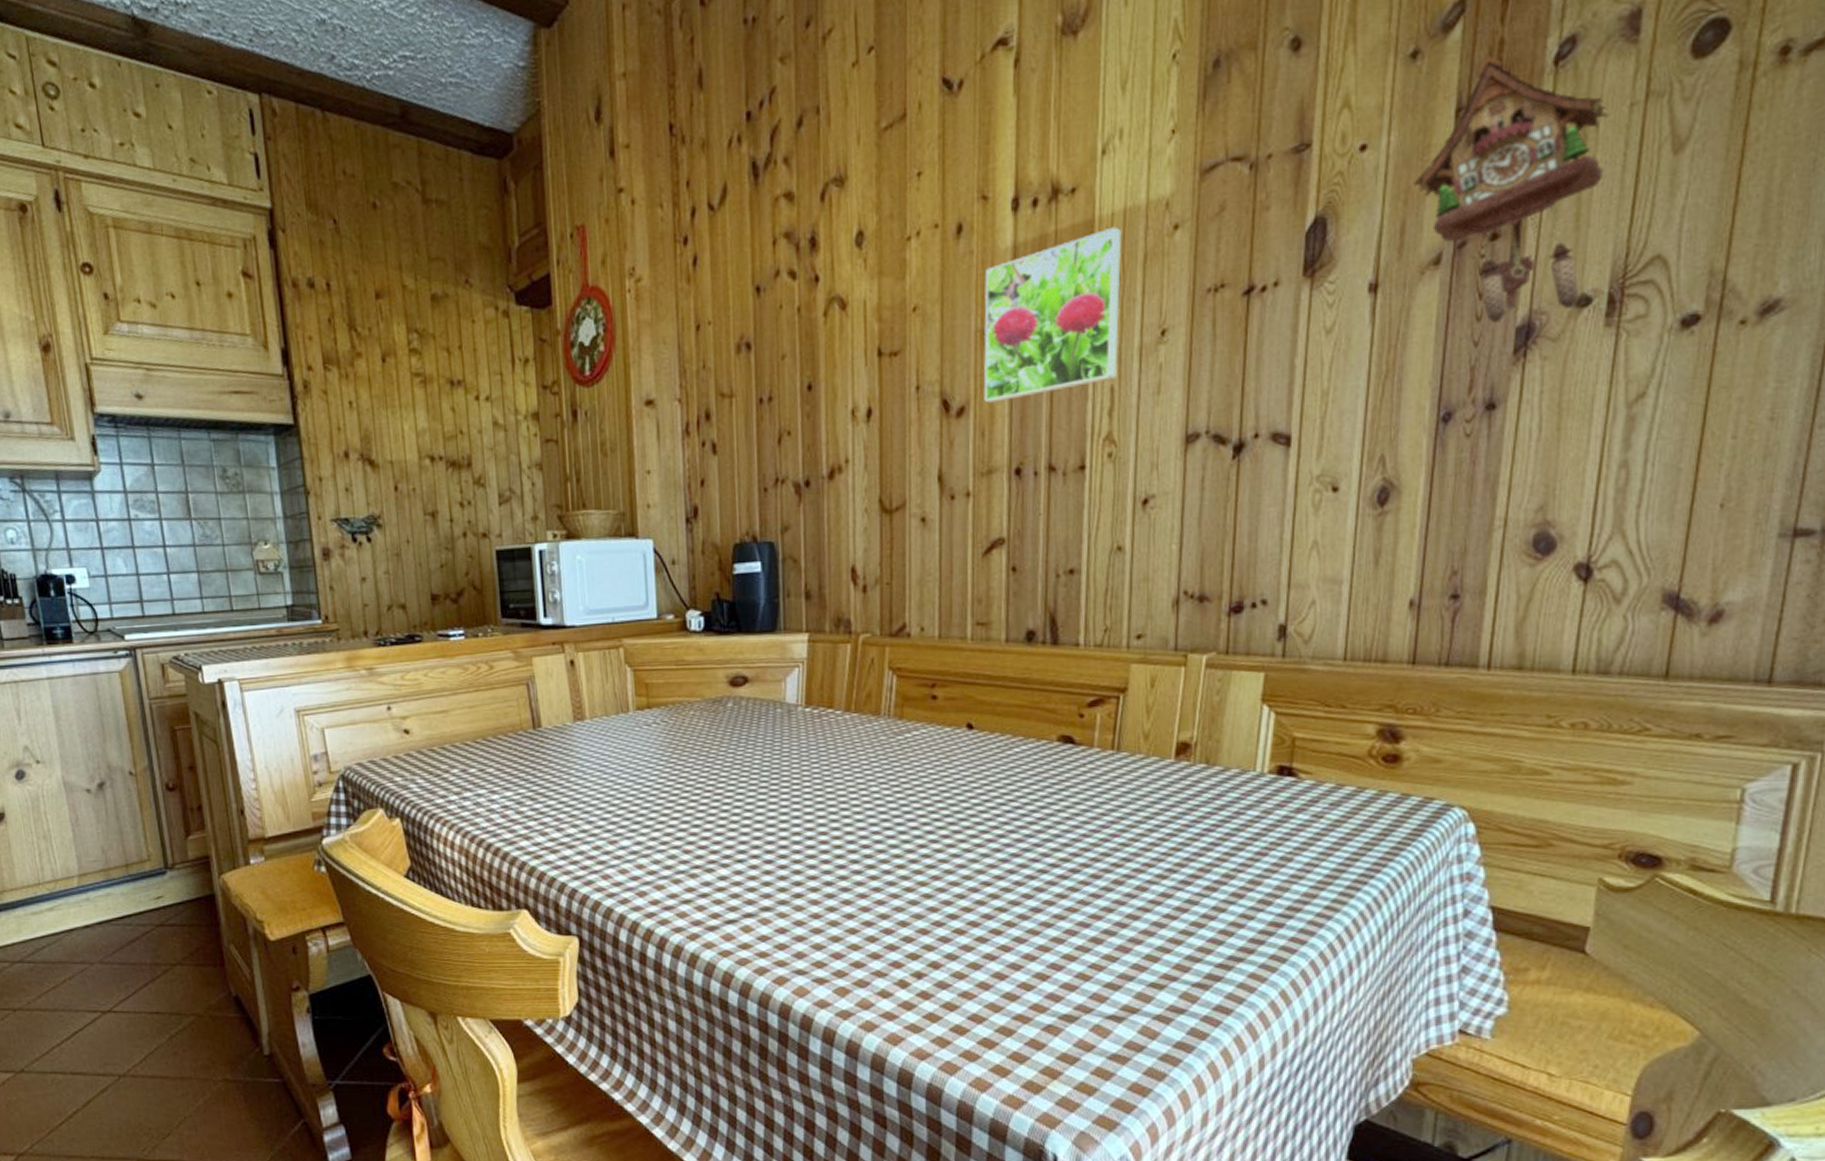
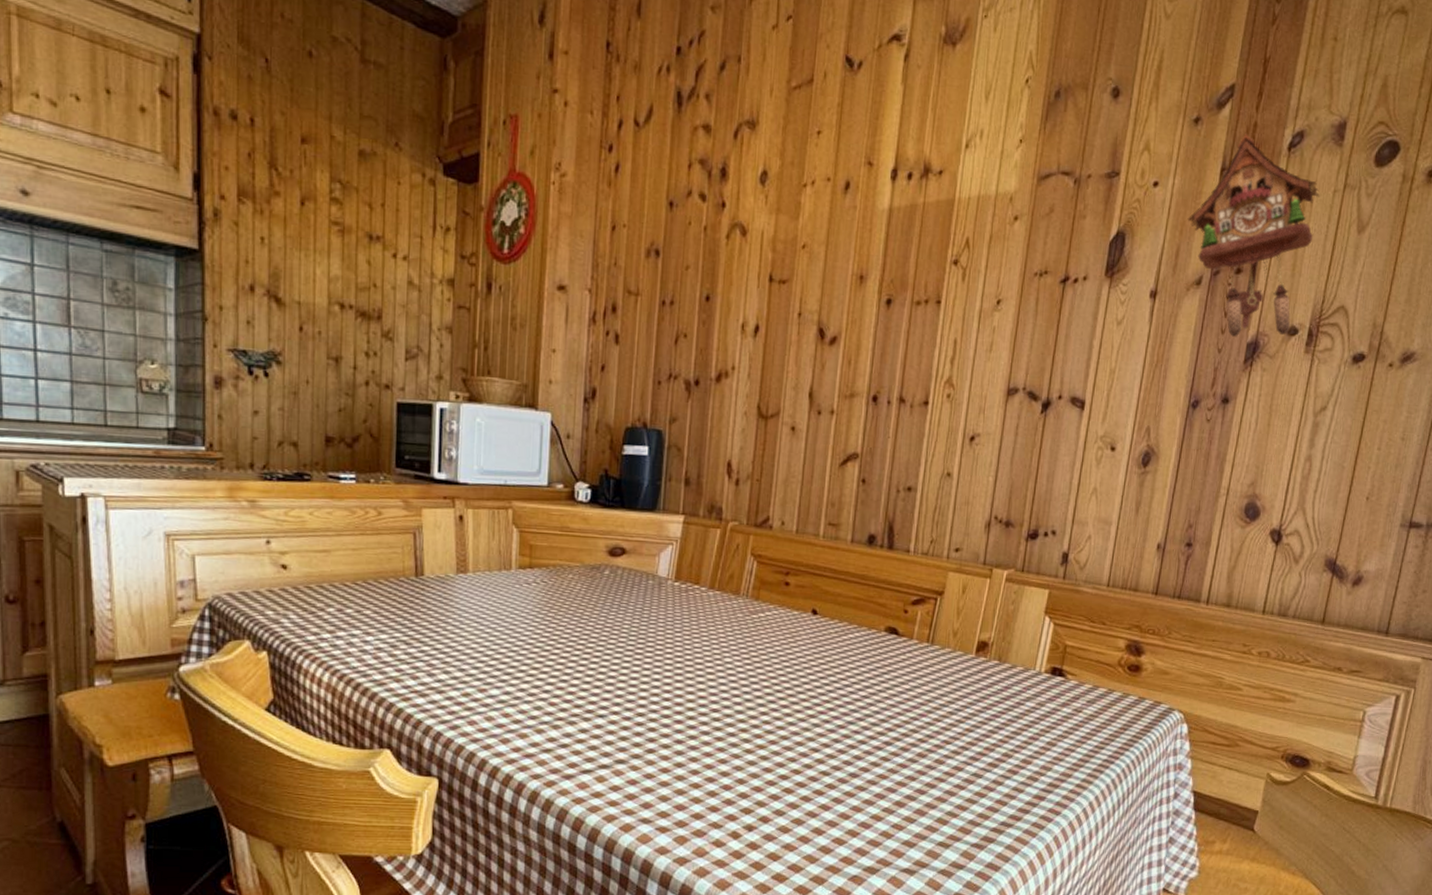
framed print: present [983,226,1122,403] -> none [853,208,975,338]

